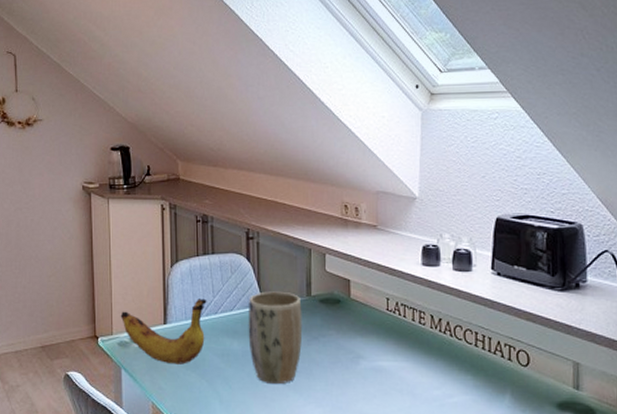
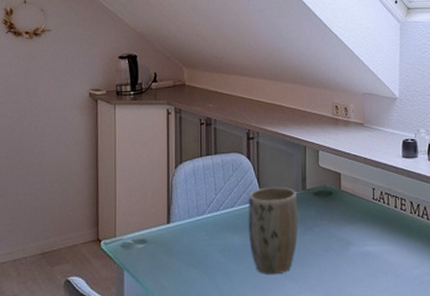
banana: present [120,298,207,365] -> none [124,197,209,262]

